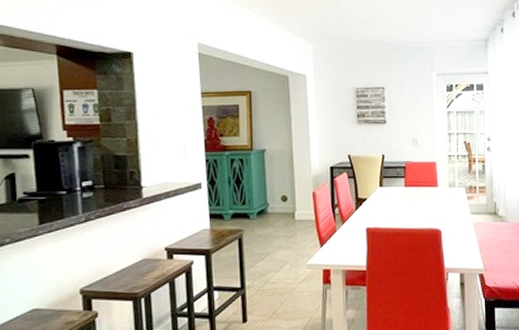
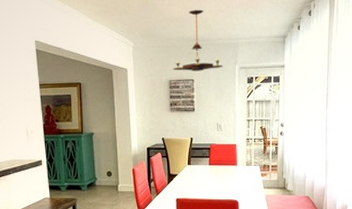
chandelier: none [360,9,418,78] -> present [173,9,223,71]

